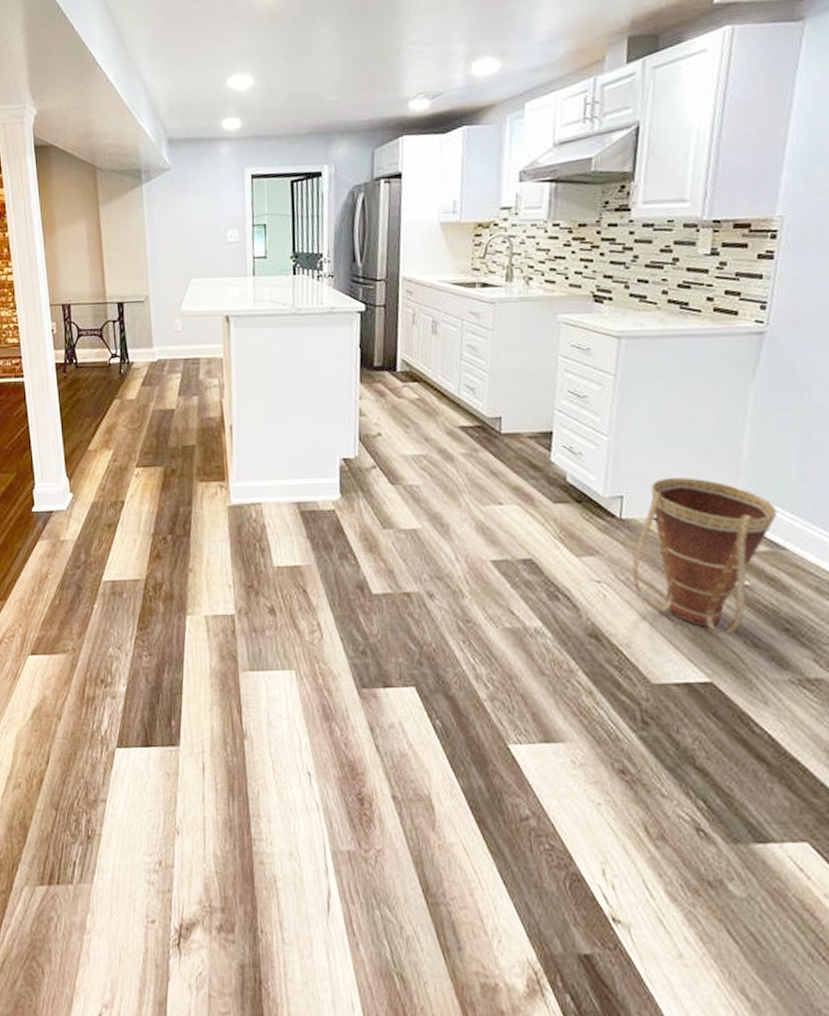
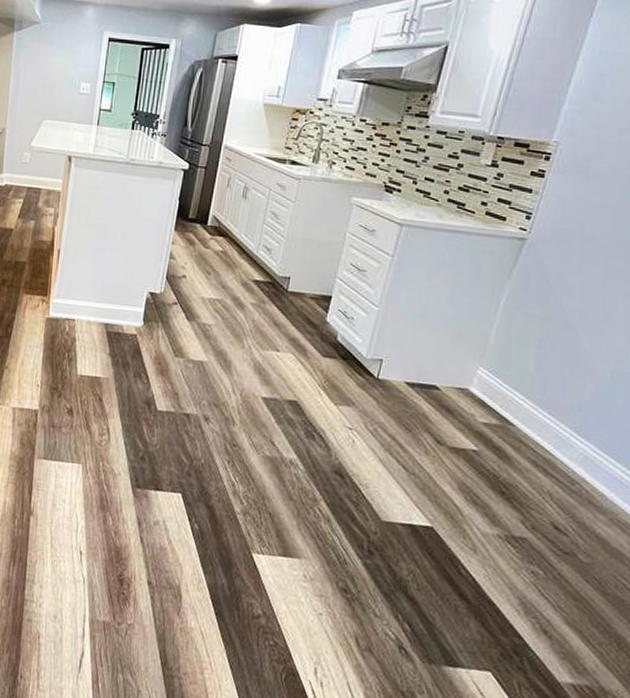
basket: present [632,477,778,634] -> none [380,349,511,489]

